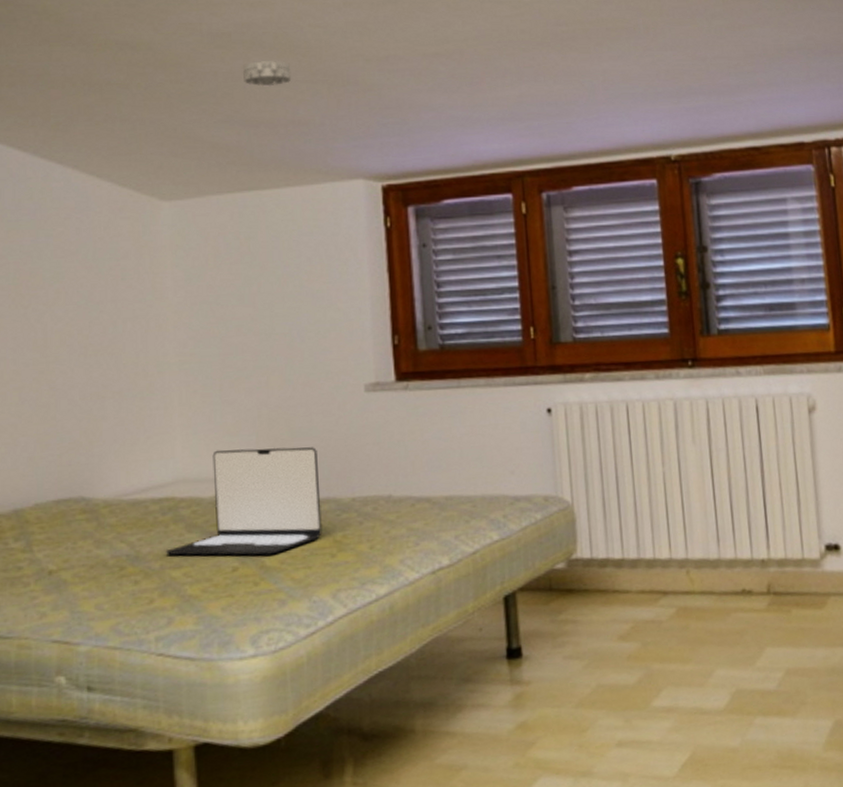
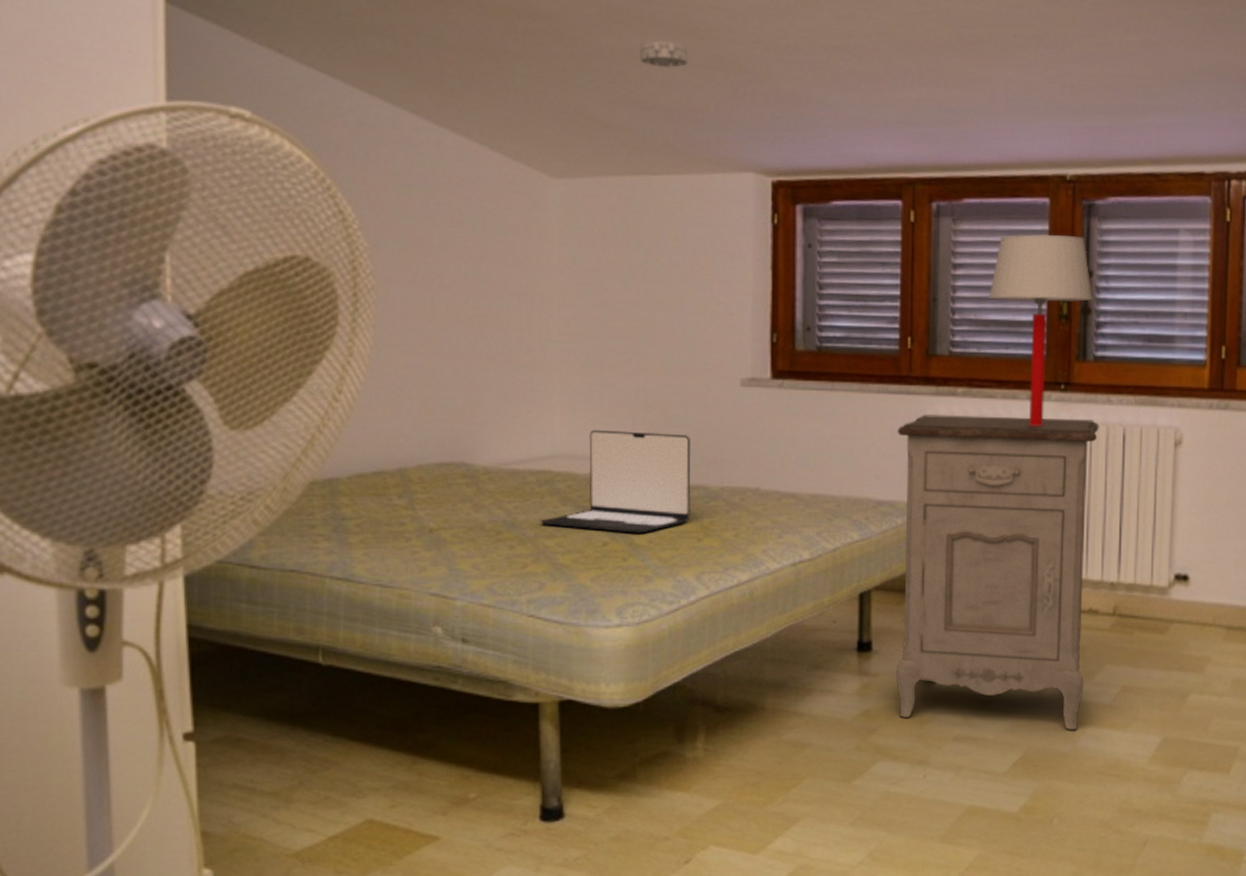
nightstand: none [527,393,747,727] -> present [895,415,1099,730]
table lamp: none [606,213,710,407] -> present [988,234,1092,427]

